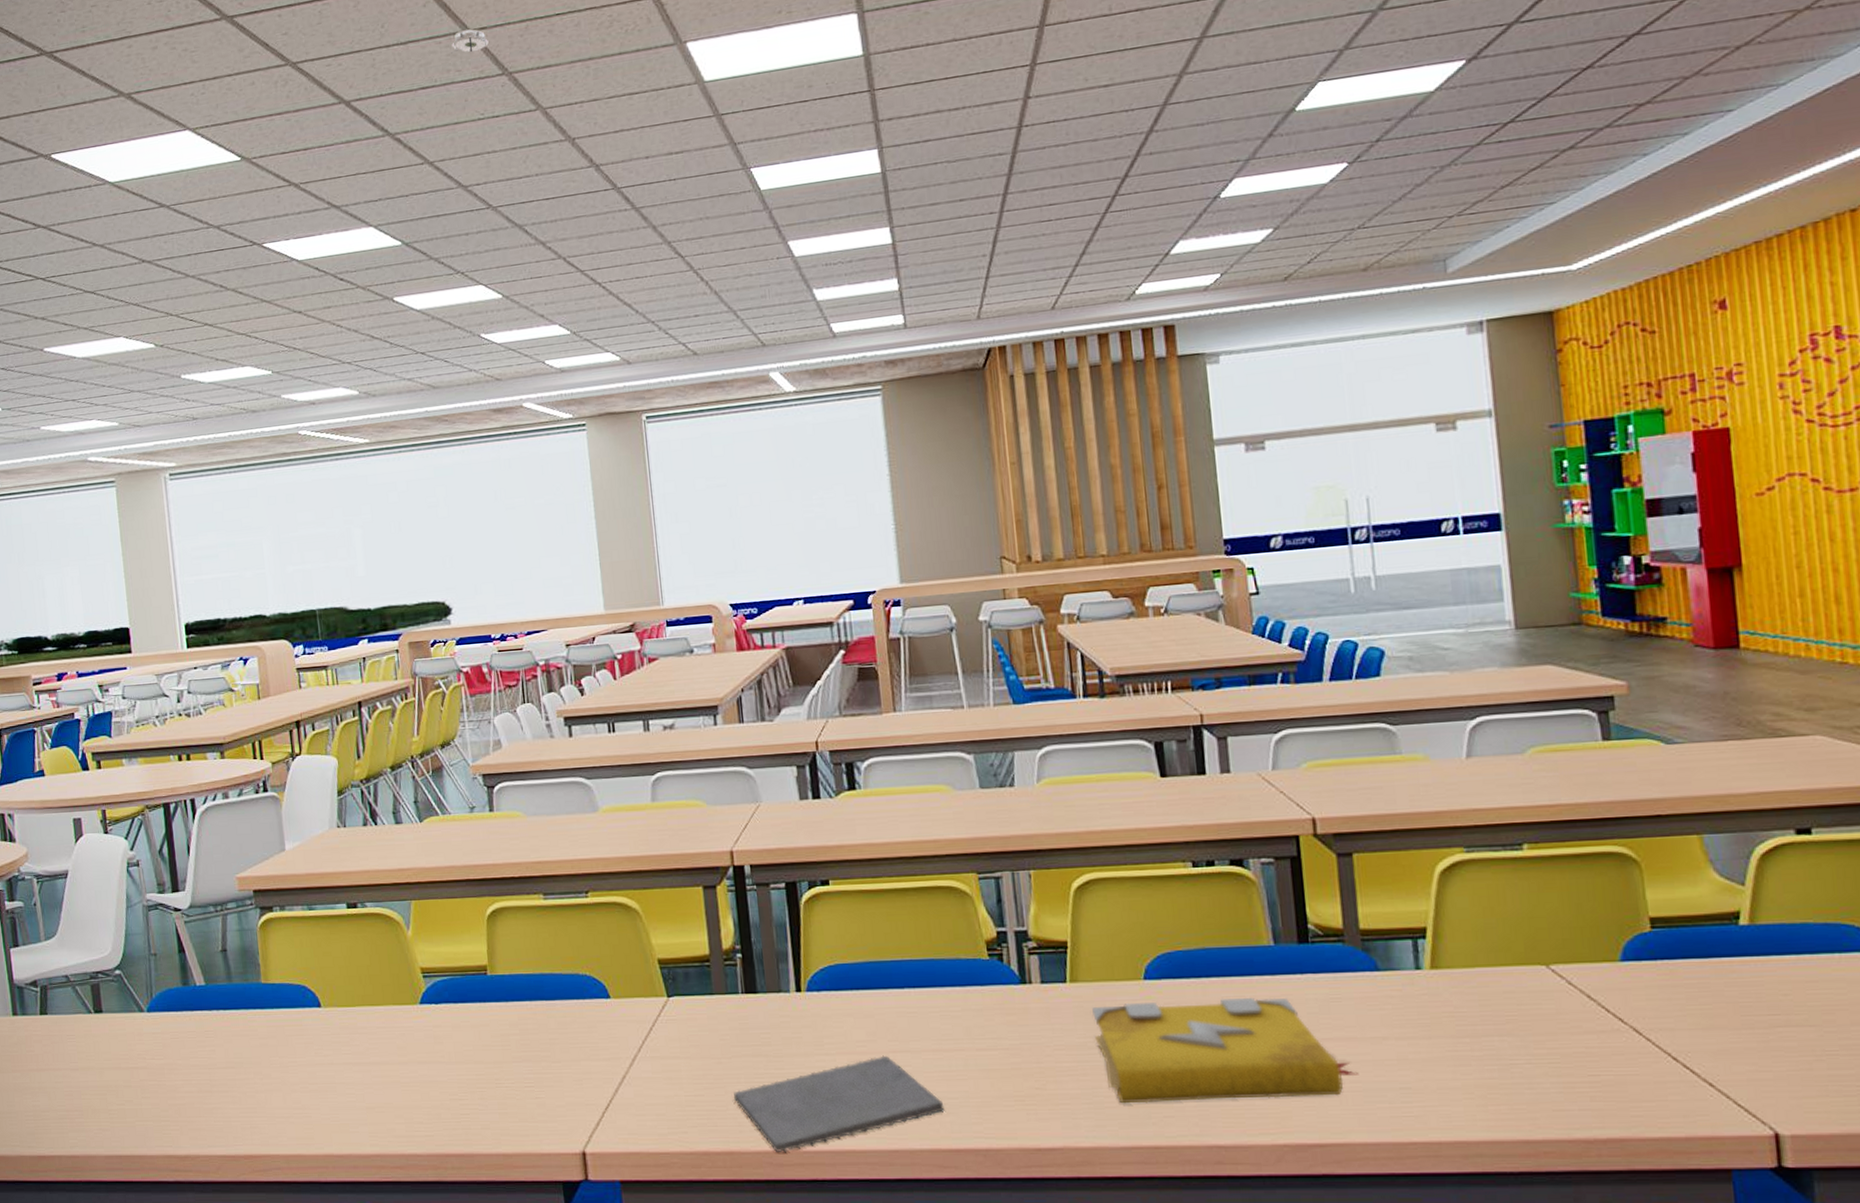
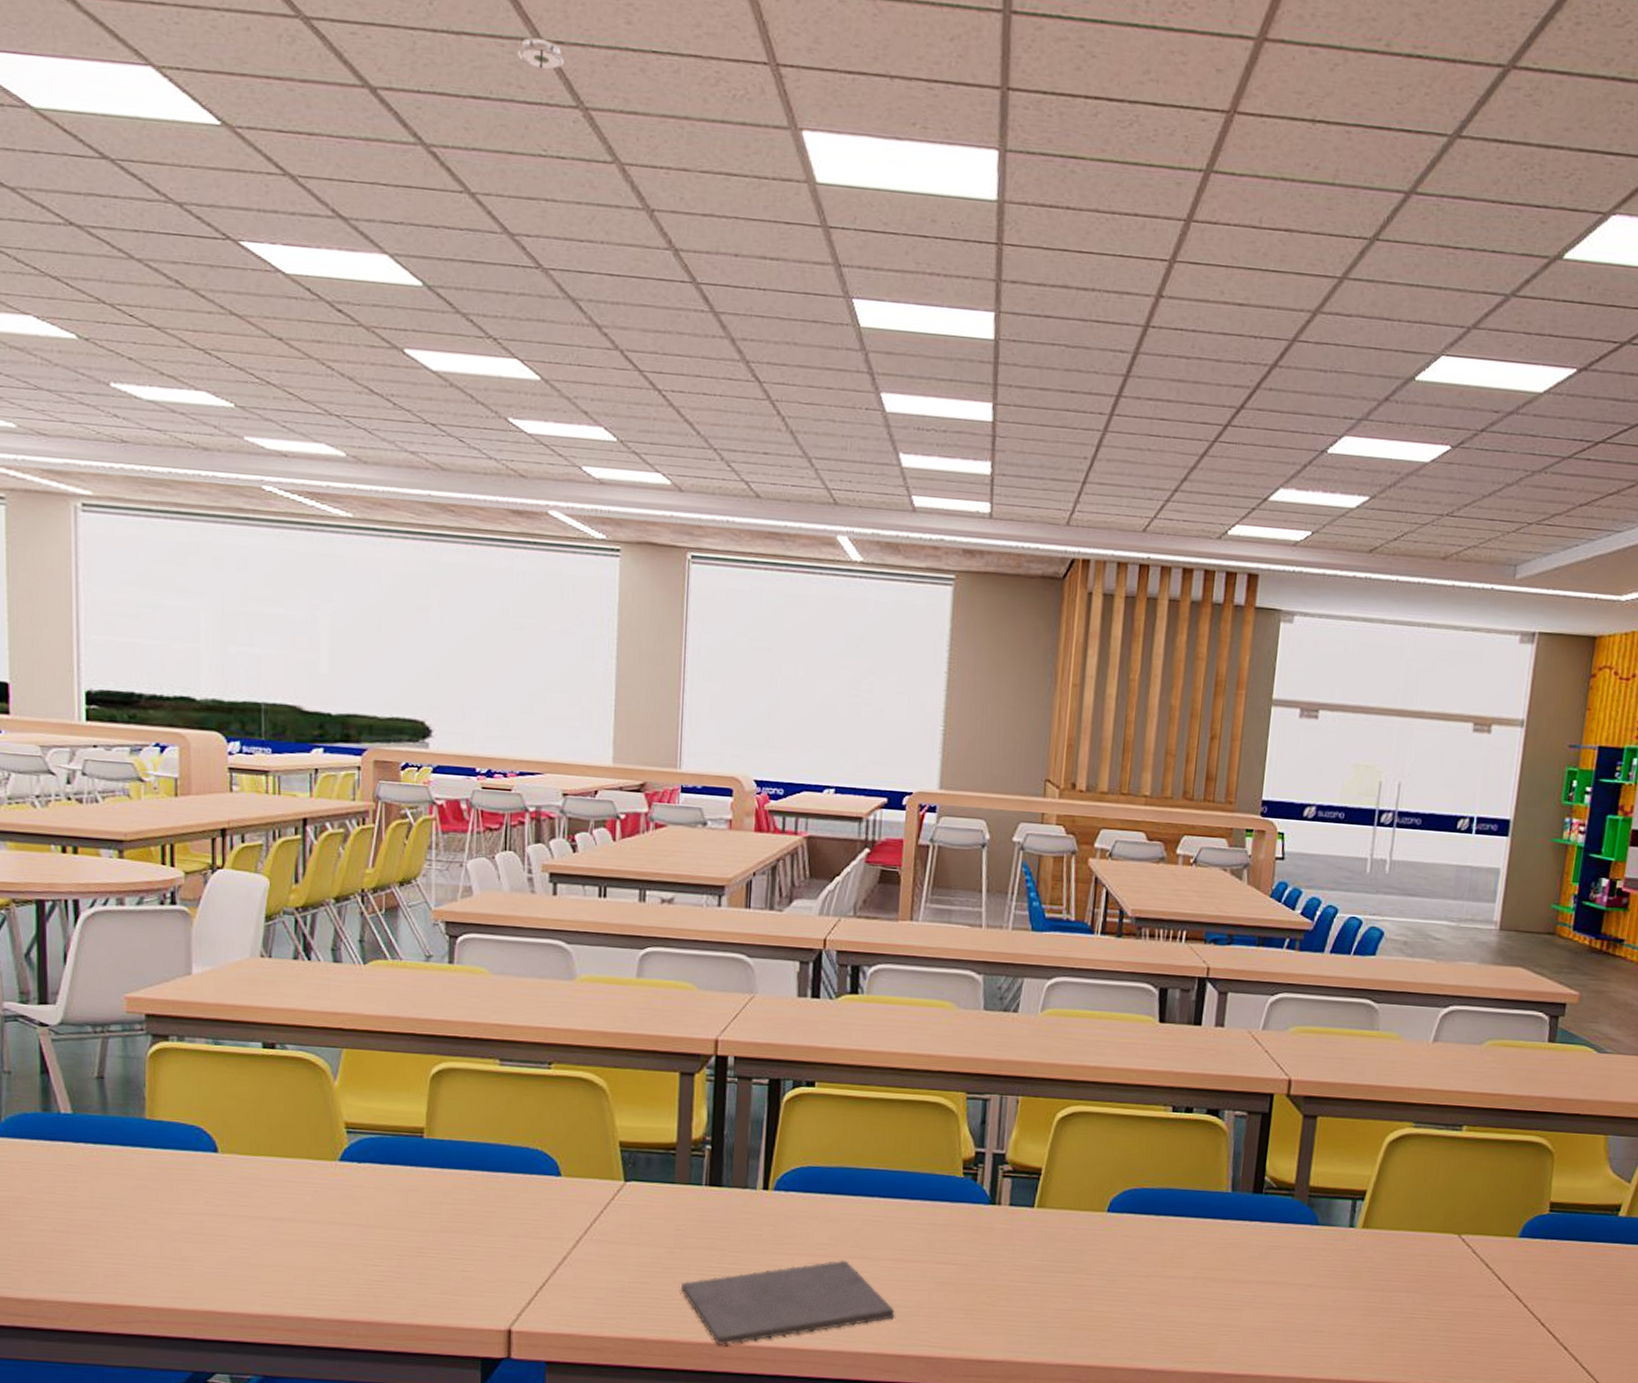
spell book: present [1092,997,1360,1104] -> none [1050,1231,1282,1333]

